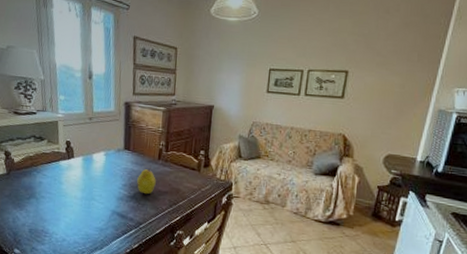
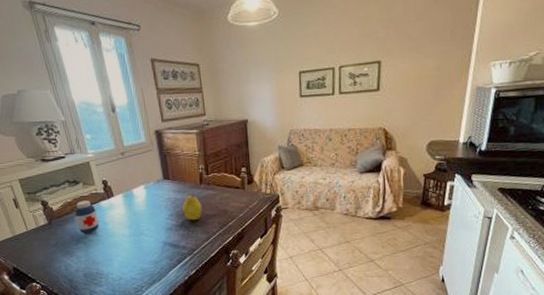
medicine bottle: none [33,157,55,191] -> present [75,200,99,235]

